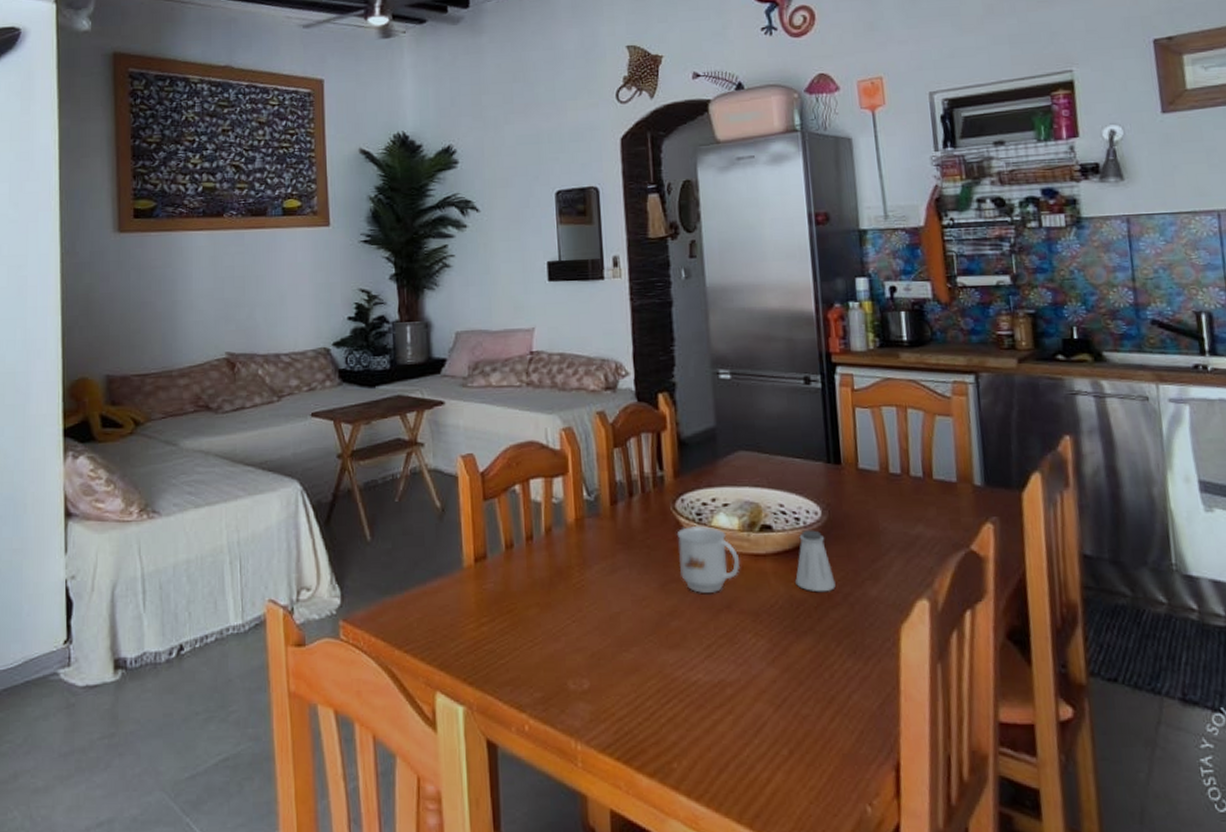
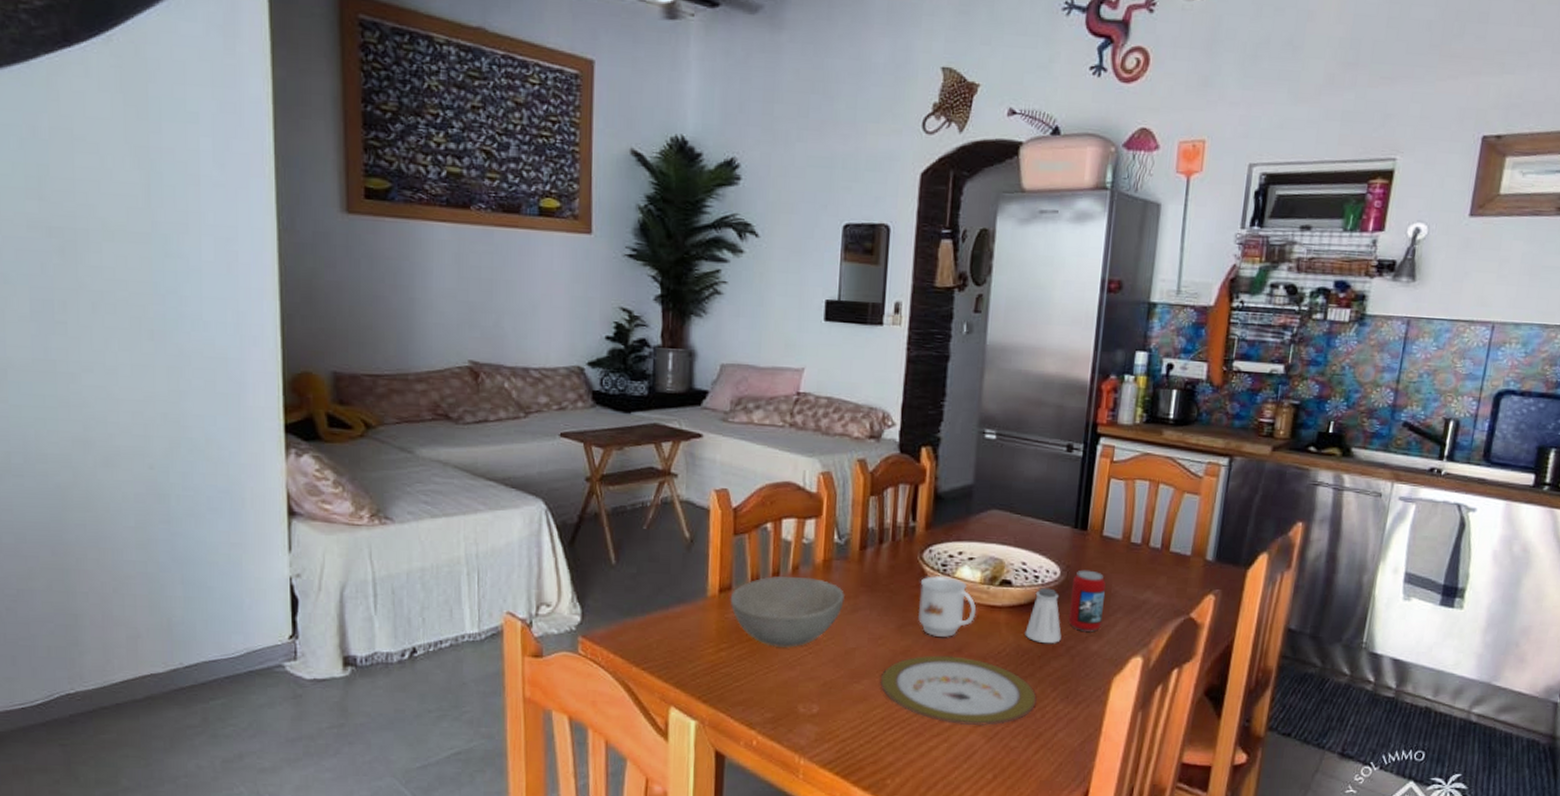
bowl: none [486,538,603,618] -> present [730,576,846,649]
plate: none [651,613,822,692] -> present [881,655,1037,725]
beverage can: none [835,507,876,575] -> present [1068,570,1106,632]

